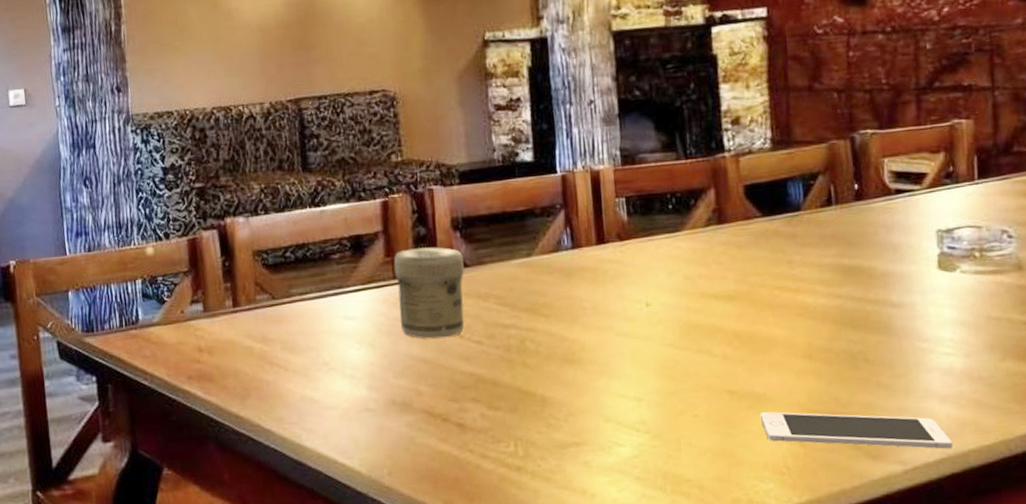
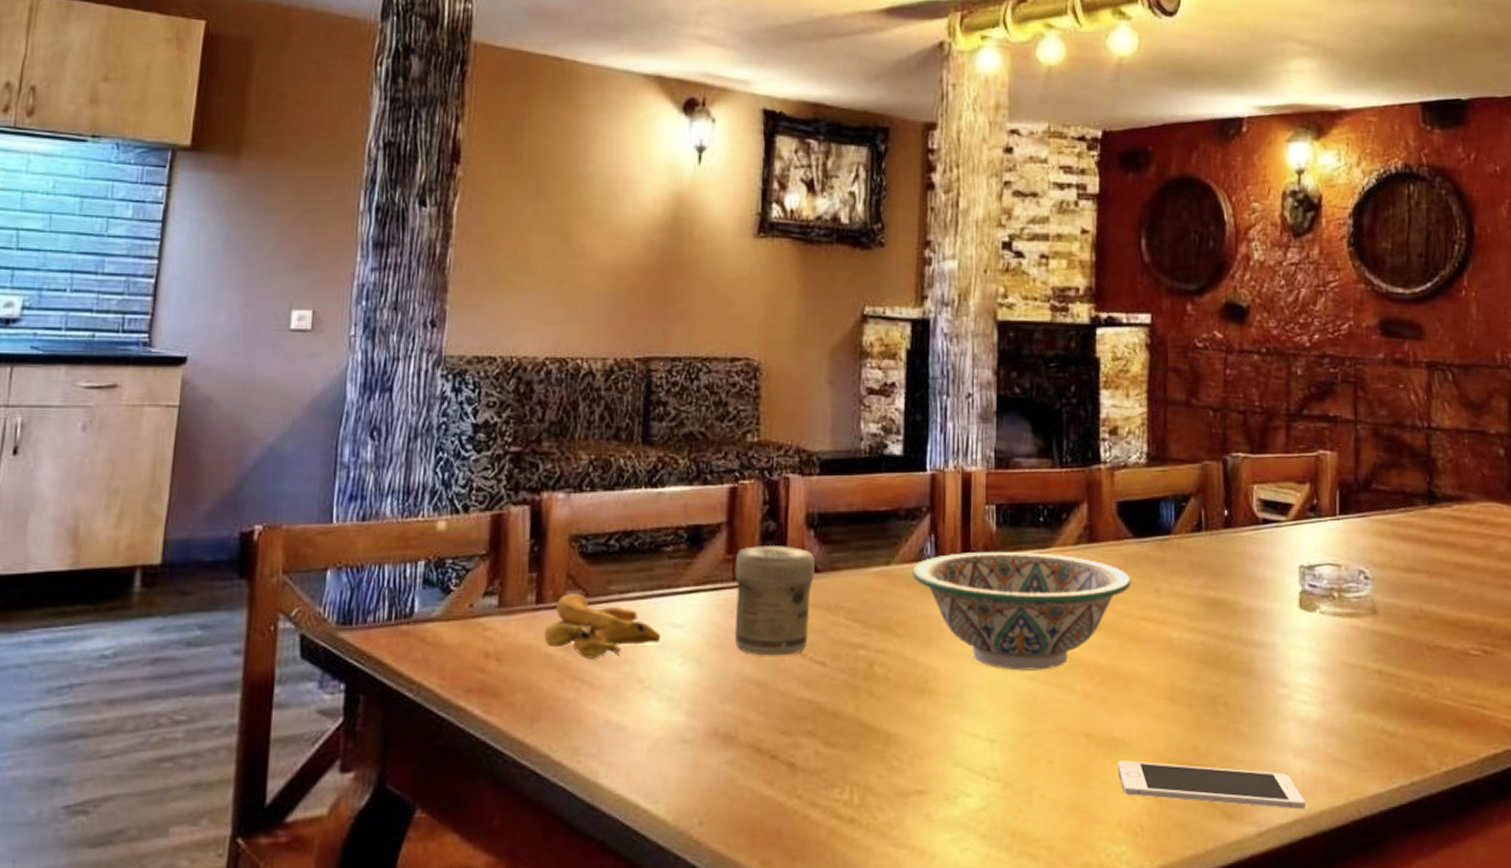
banana: none [243,297,338,349] -> present [544,594,660,659]
decorative bowl: none [552,236,764,340] -> present [912,552,1132,671]

